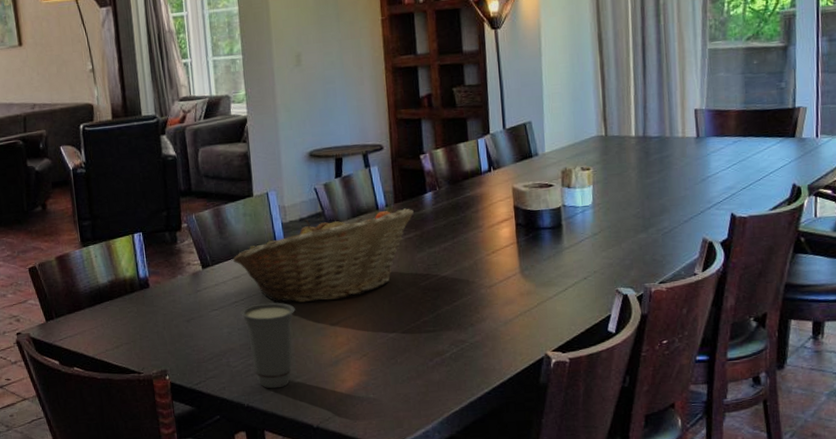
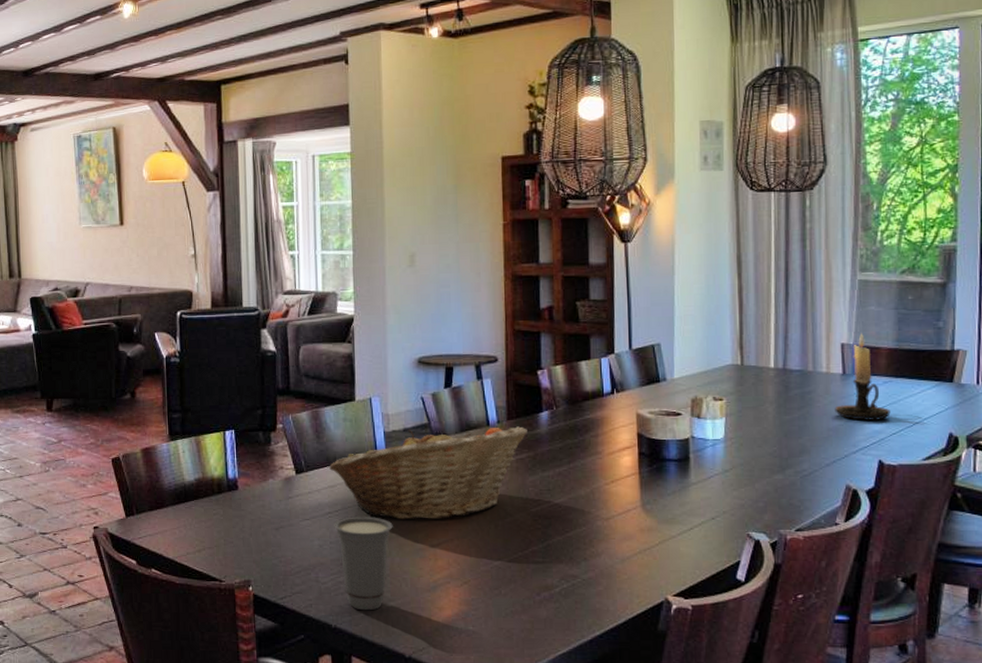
candle holder: none [690,98,741,179] -> present [834,333,891,421]

